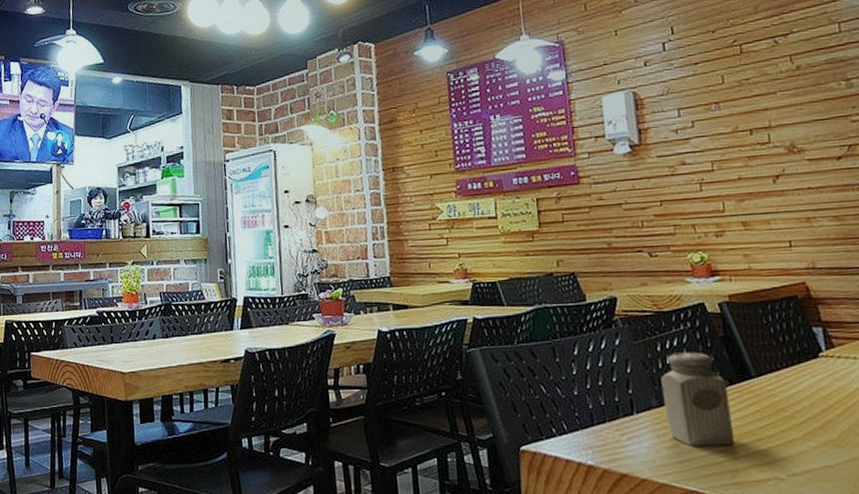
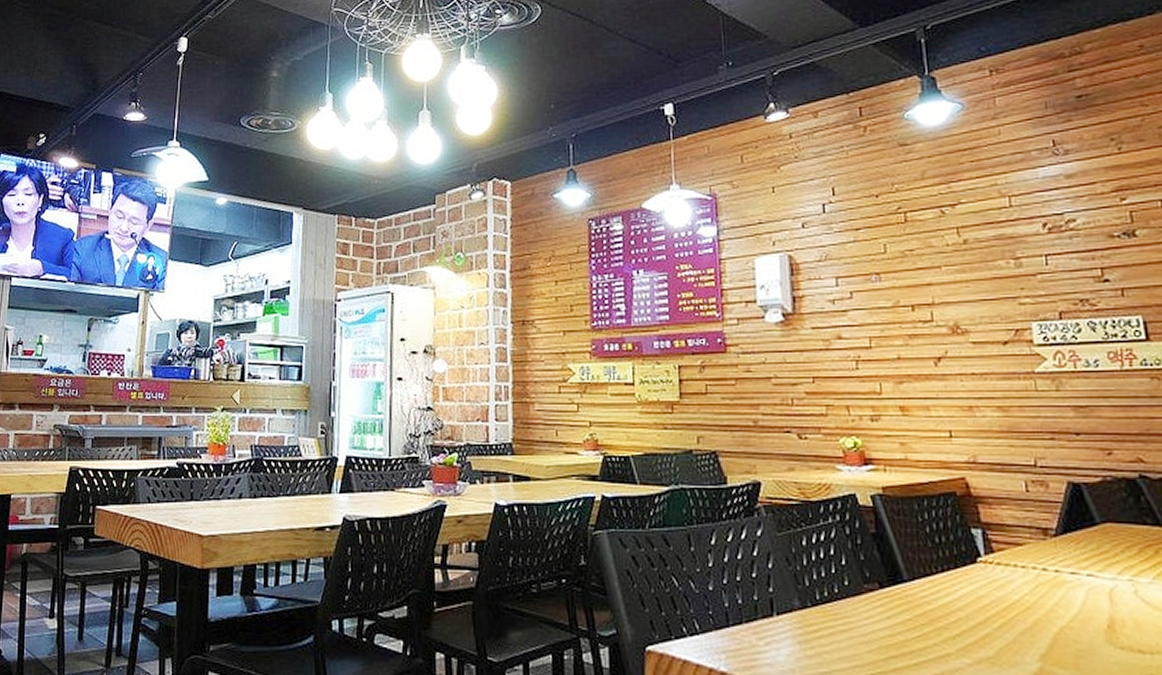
salt shaker: present [660,352,736,446] -> none [805,548,883,657]

